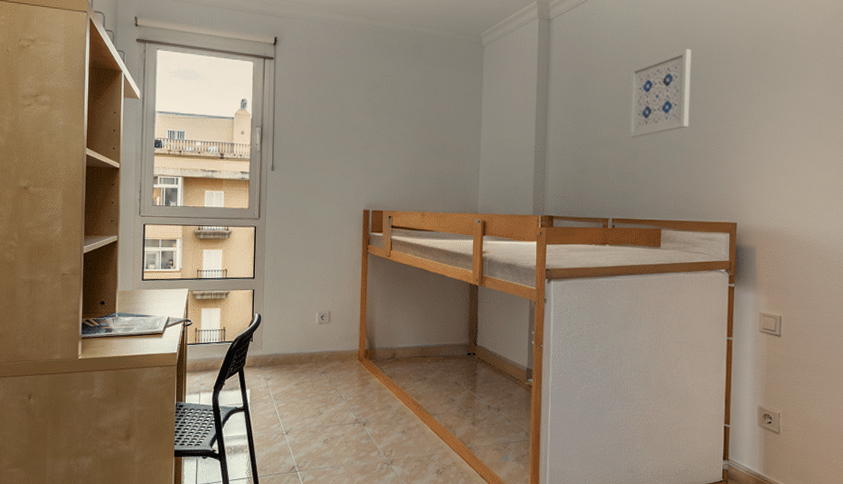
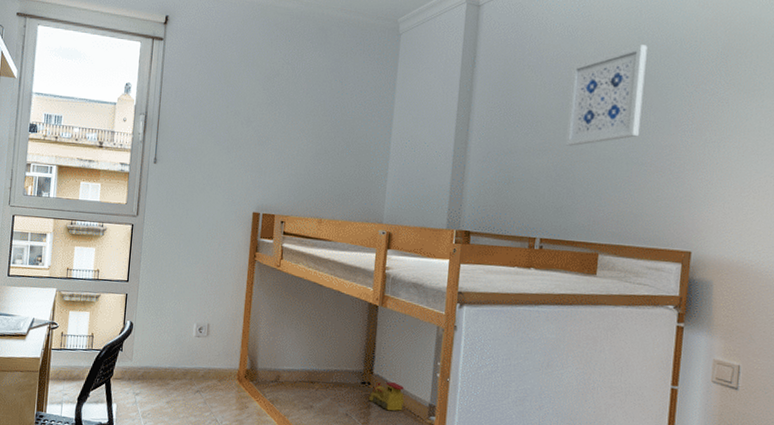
toy train: none [474,352,506,377] -> present [368,382,405,411]

